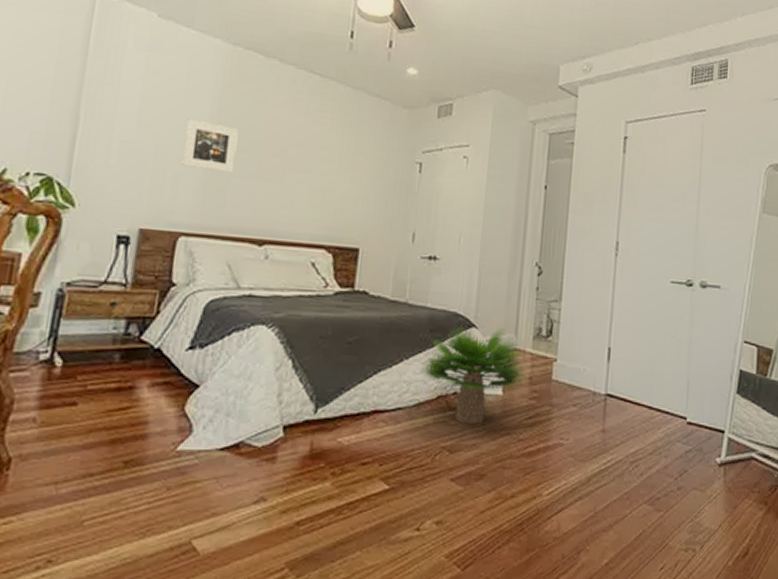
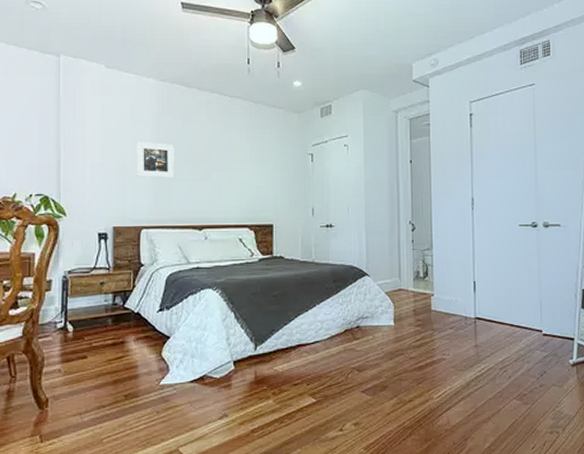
potted plant: present [419,327,526,425] -> none [329,274,411,350]

